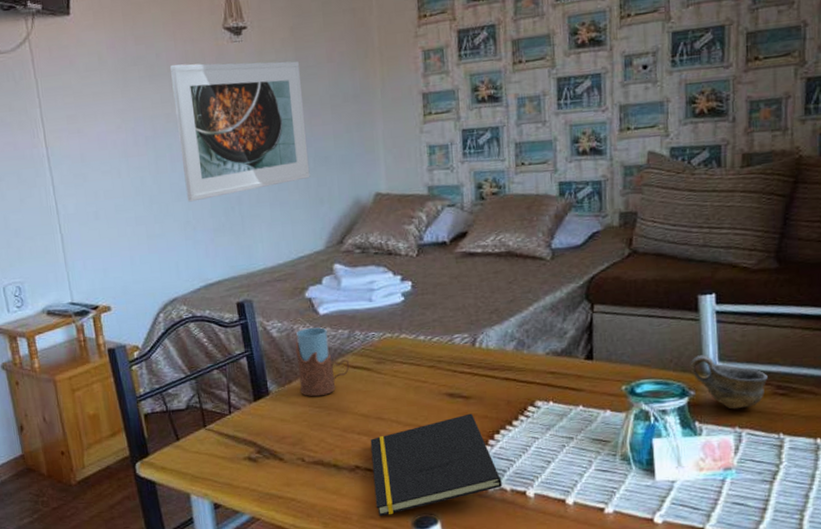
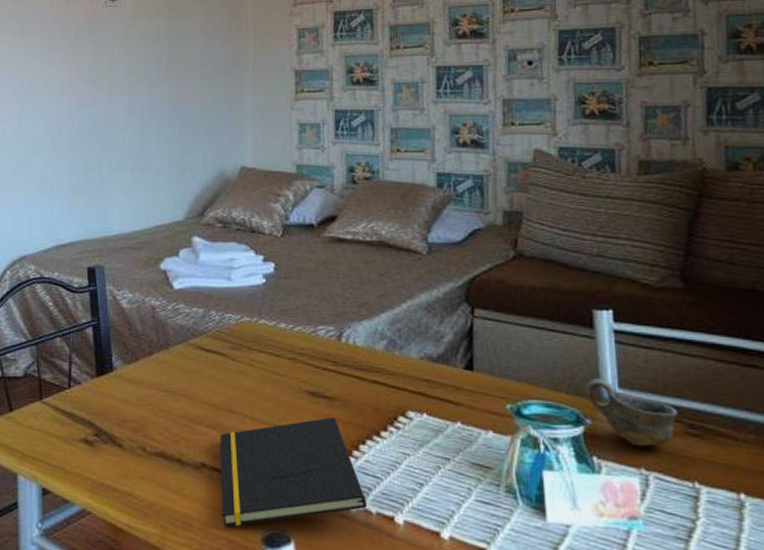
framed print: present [170,61,310,202] -> none [44,23,175,159]
drinking glass: present [295,327,350,397] -> none [145,301,203,379]

